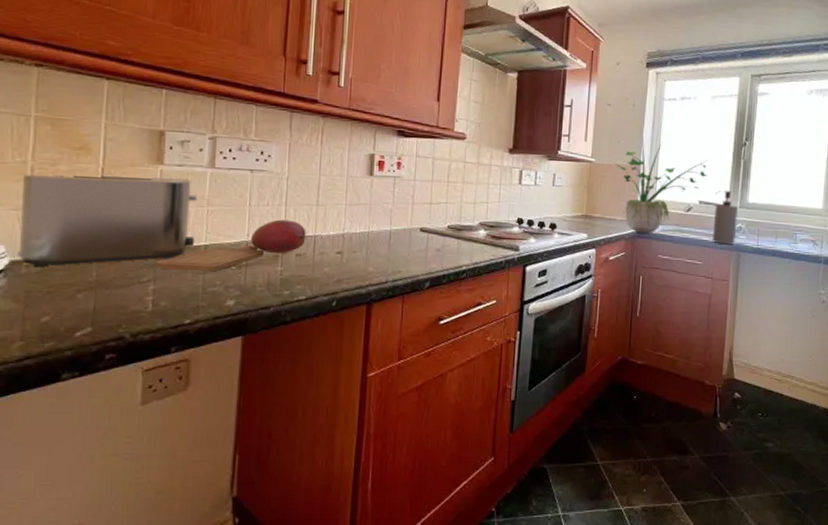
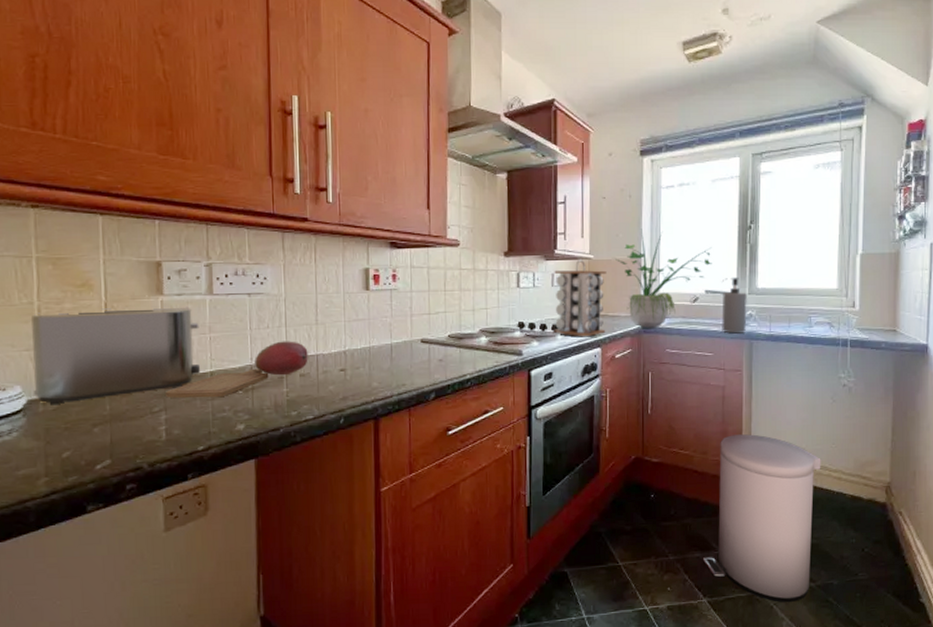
spice rack: none [551,161,606,238] -> present [554,259,607,337]
pedal bin: none [679,342,798,509] -> present [702,434,821,602]

